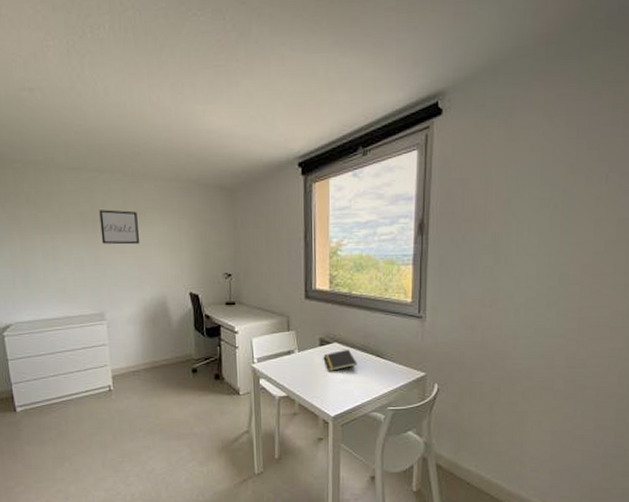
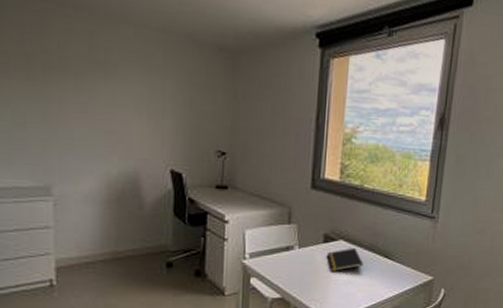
wall art: present [99,209,140,245] -> none [53,53,109,104]

